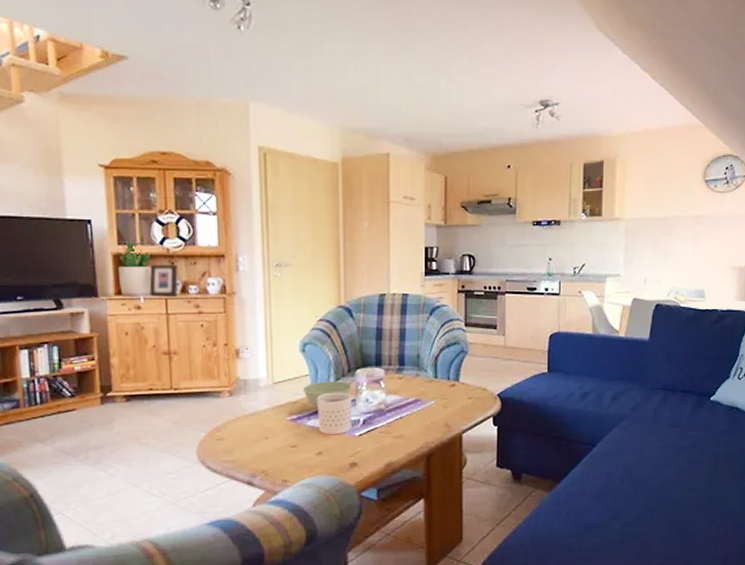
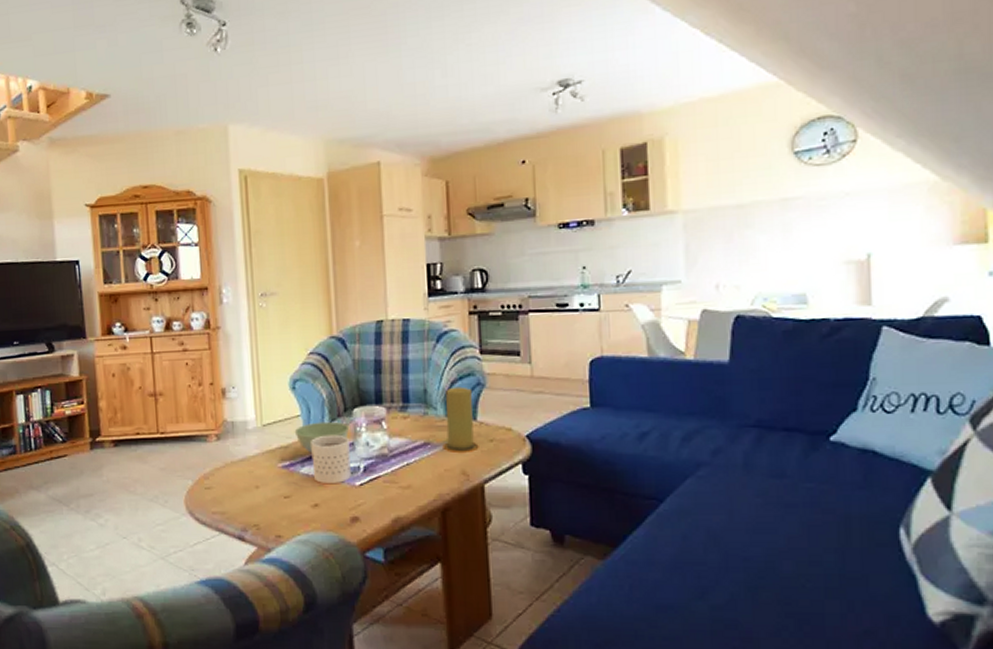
planter: present [116,239,152,297] -> none [102,276,137,337]
picture frame: present [149,264,178,297] -> none [134,300,162,336]
candle: none [430,353,460,408] -> present [443,386,479,452]

